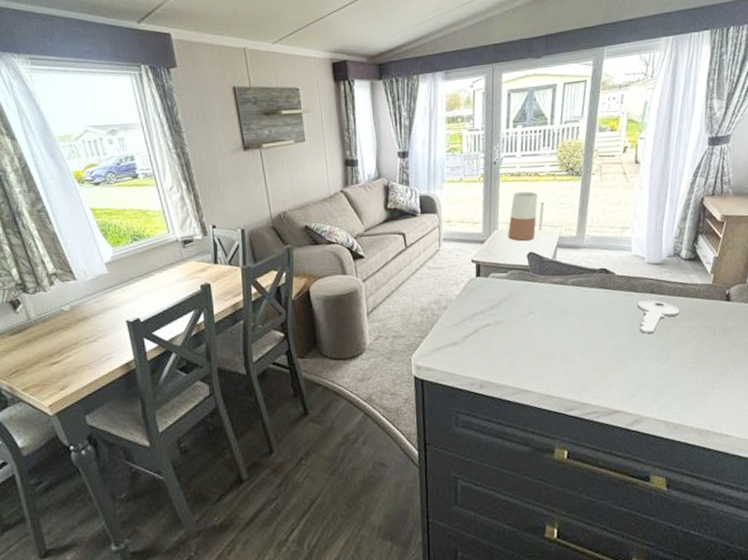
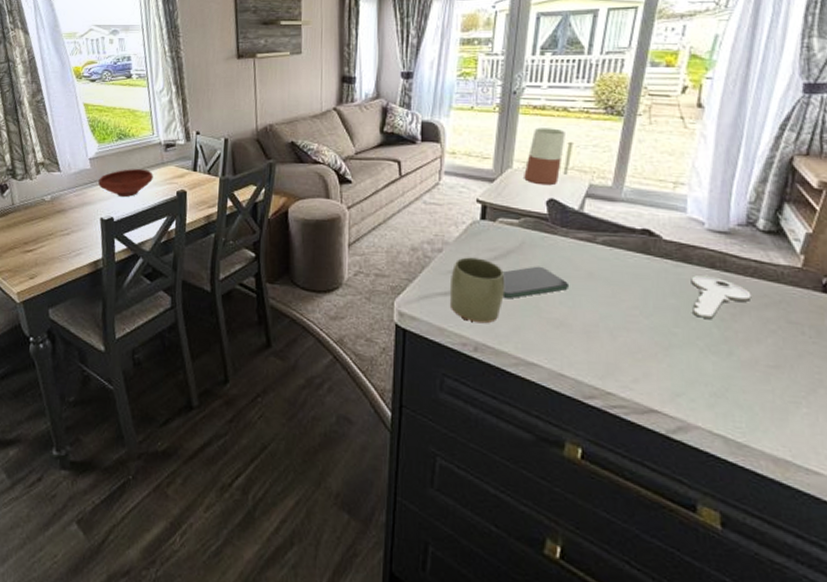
bowl: none [118,268,175,298] -> present [98,169,153,198]
mug: none [455,310,501,365] -> present [449,257,506,324]
smartphone: none [497,310,550,340] -> present [502,266,570,298]

